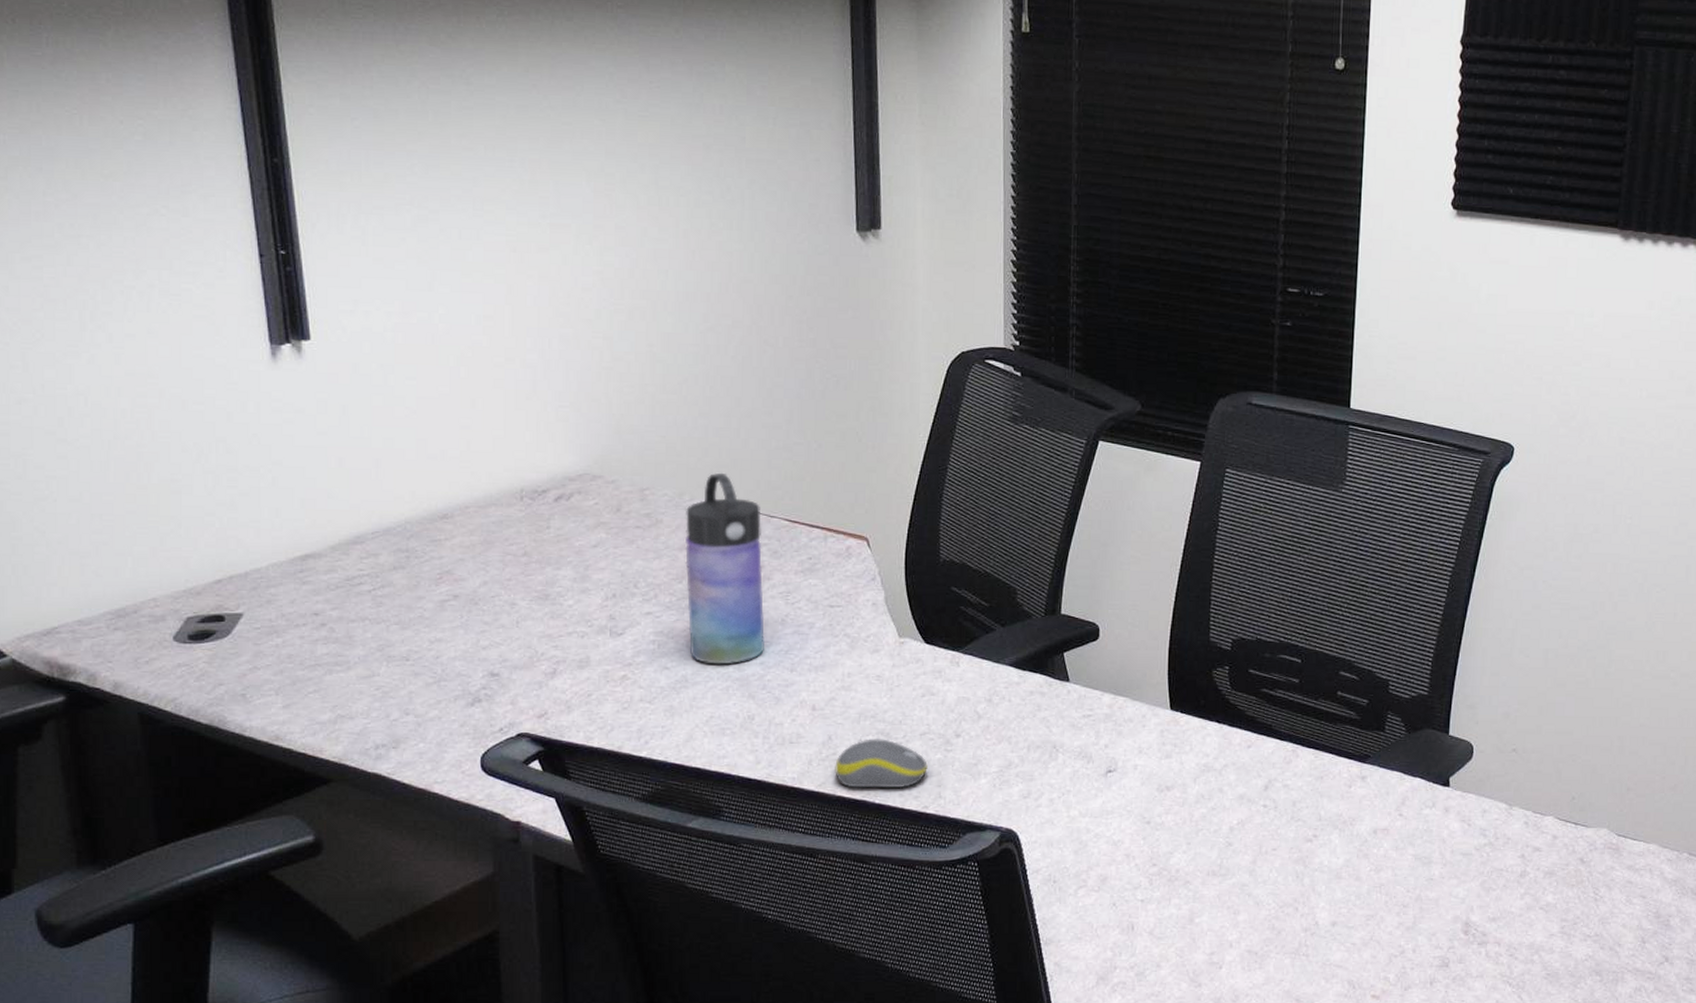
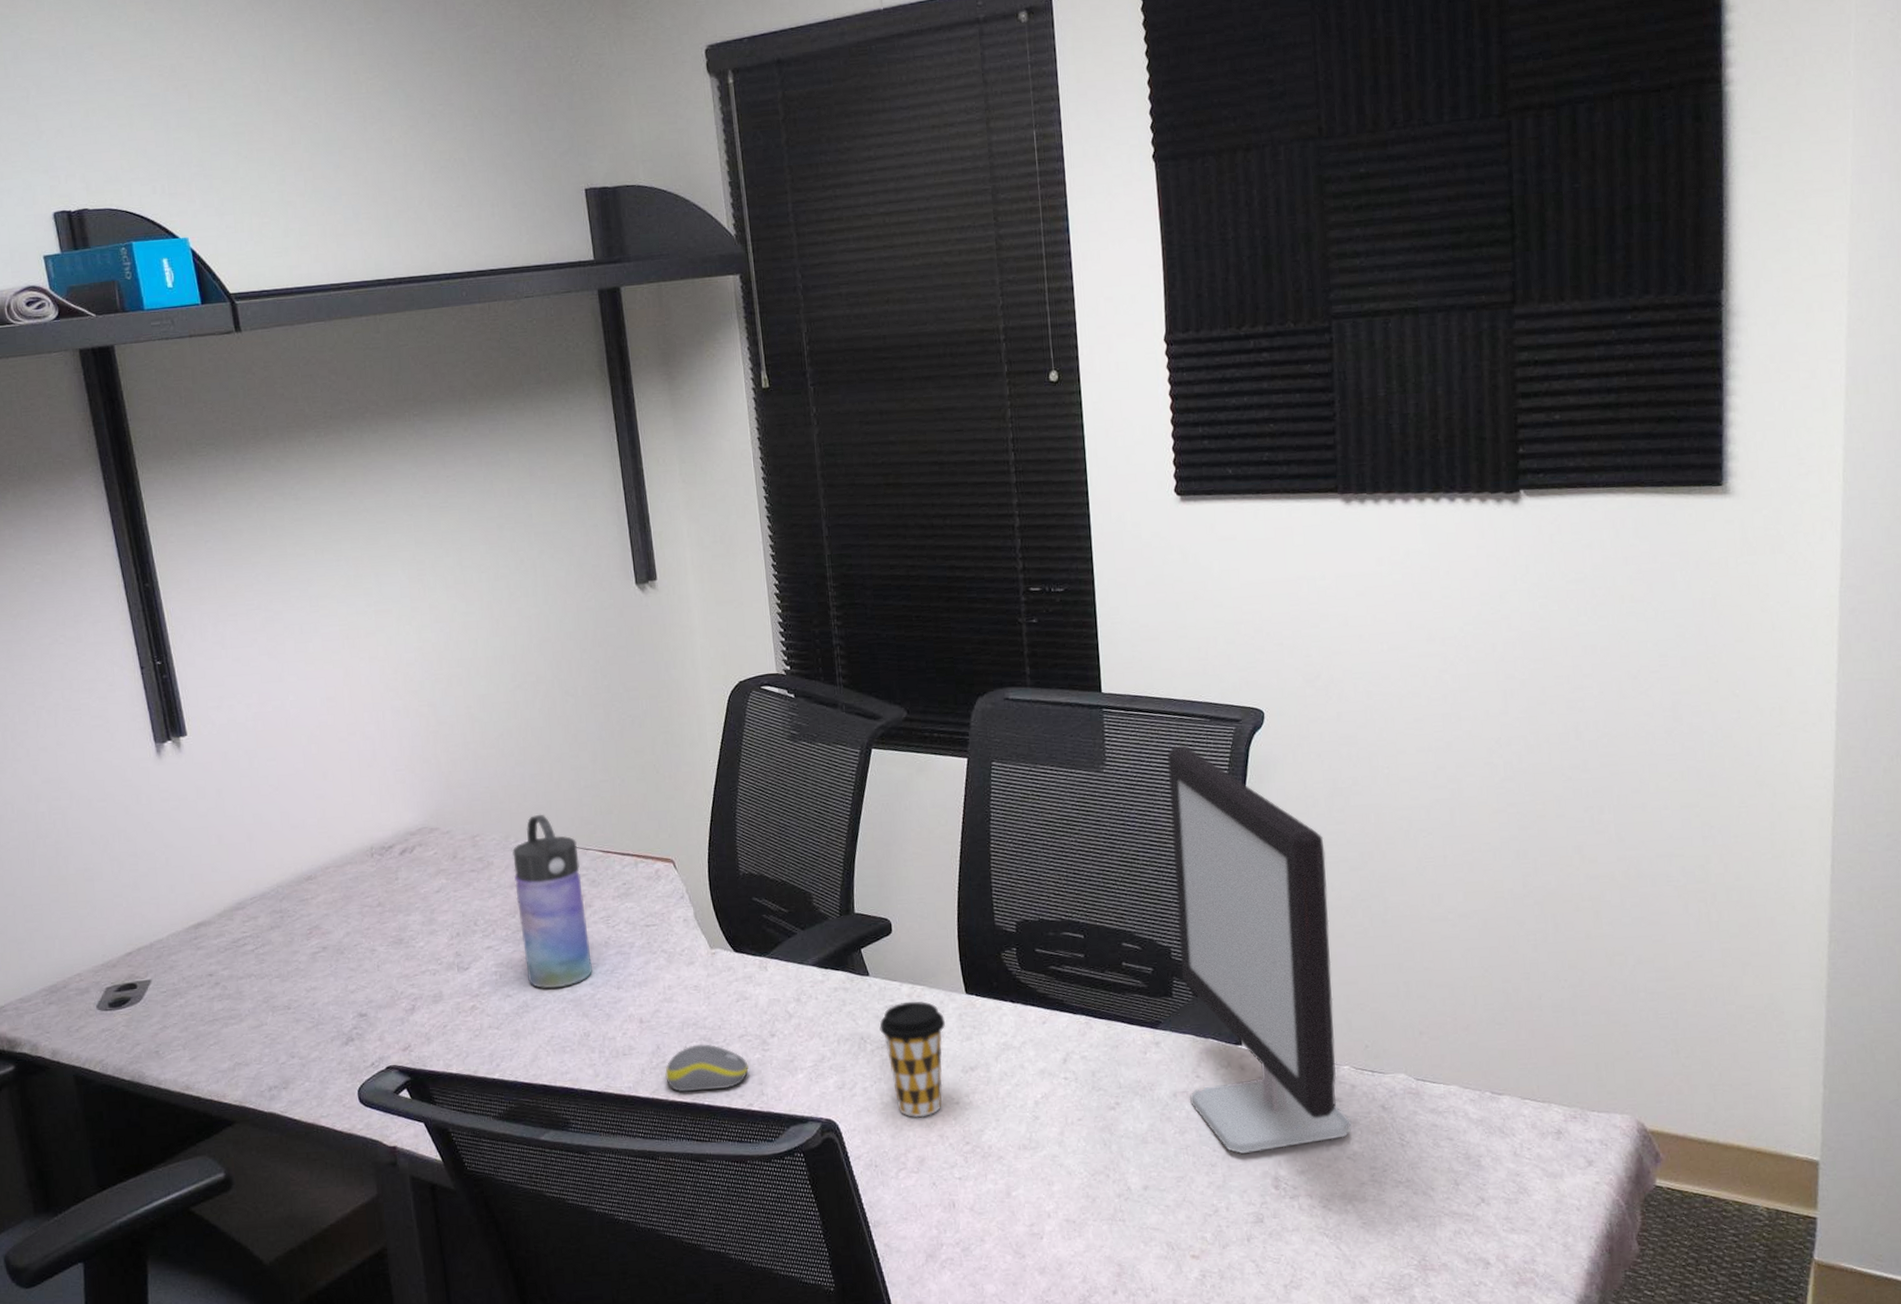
coffee cup: none [1074,712,1146,835] -> present [879,1001,946,1118]
computer monitor: none [1389,472,1558,896] -> present [1167,745,1352,1153]

